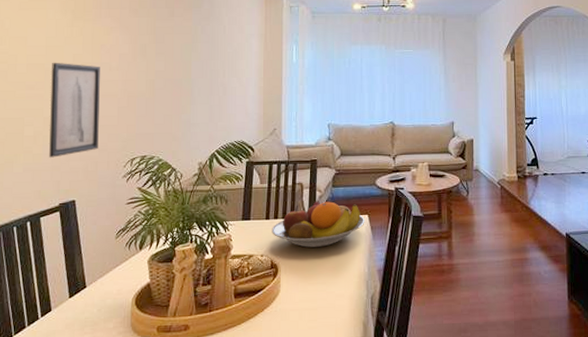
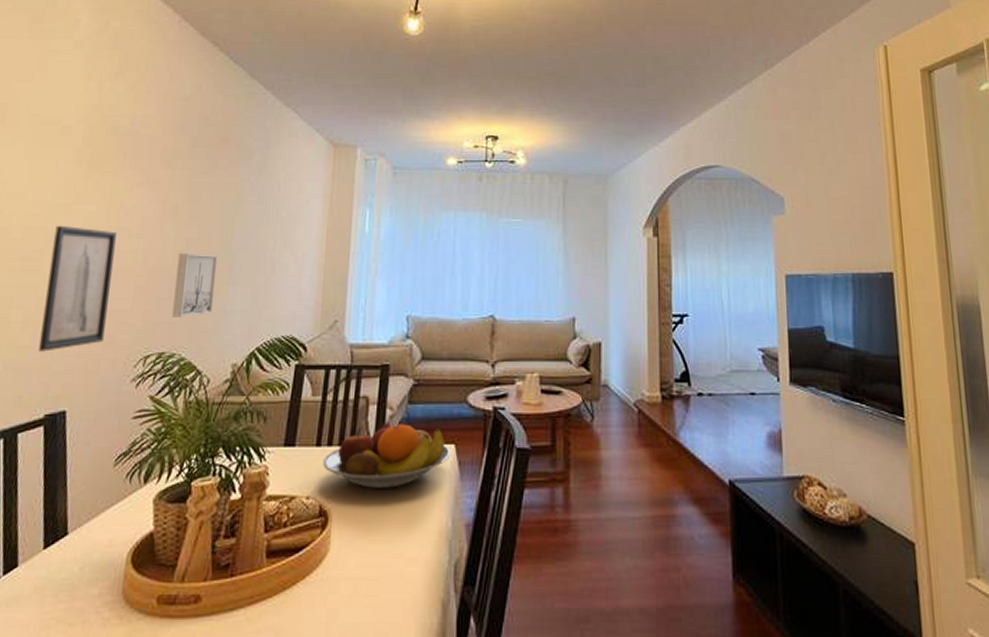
wall art: none [149,81,181,129] -> present [172,253,218,317]

